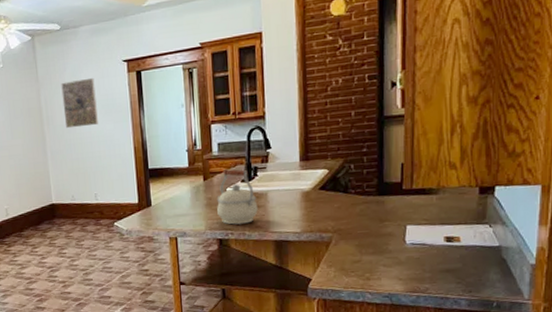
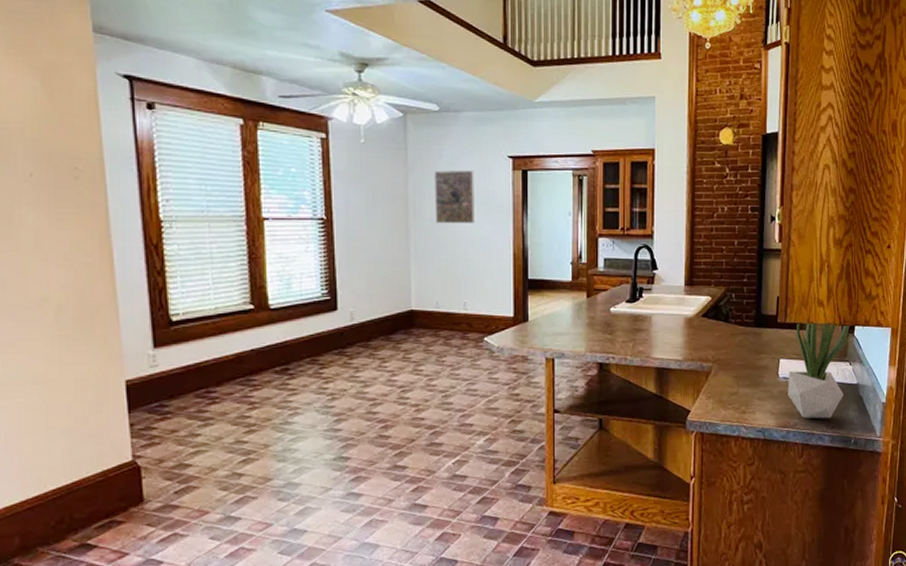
kettle: present [216,168,258,225] -> none [599,286,641,348]
potted plant: none [416,184,491,283] -> present [788,321,851,419]

